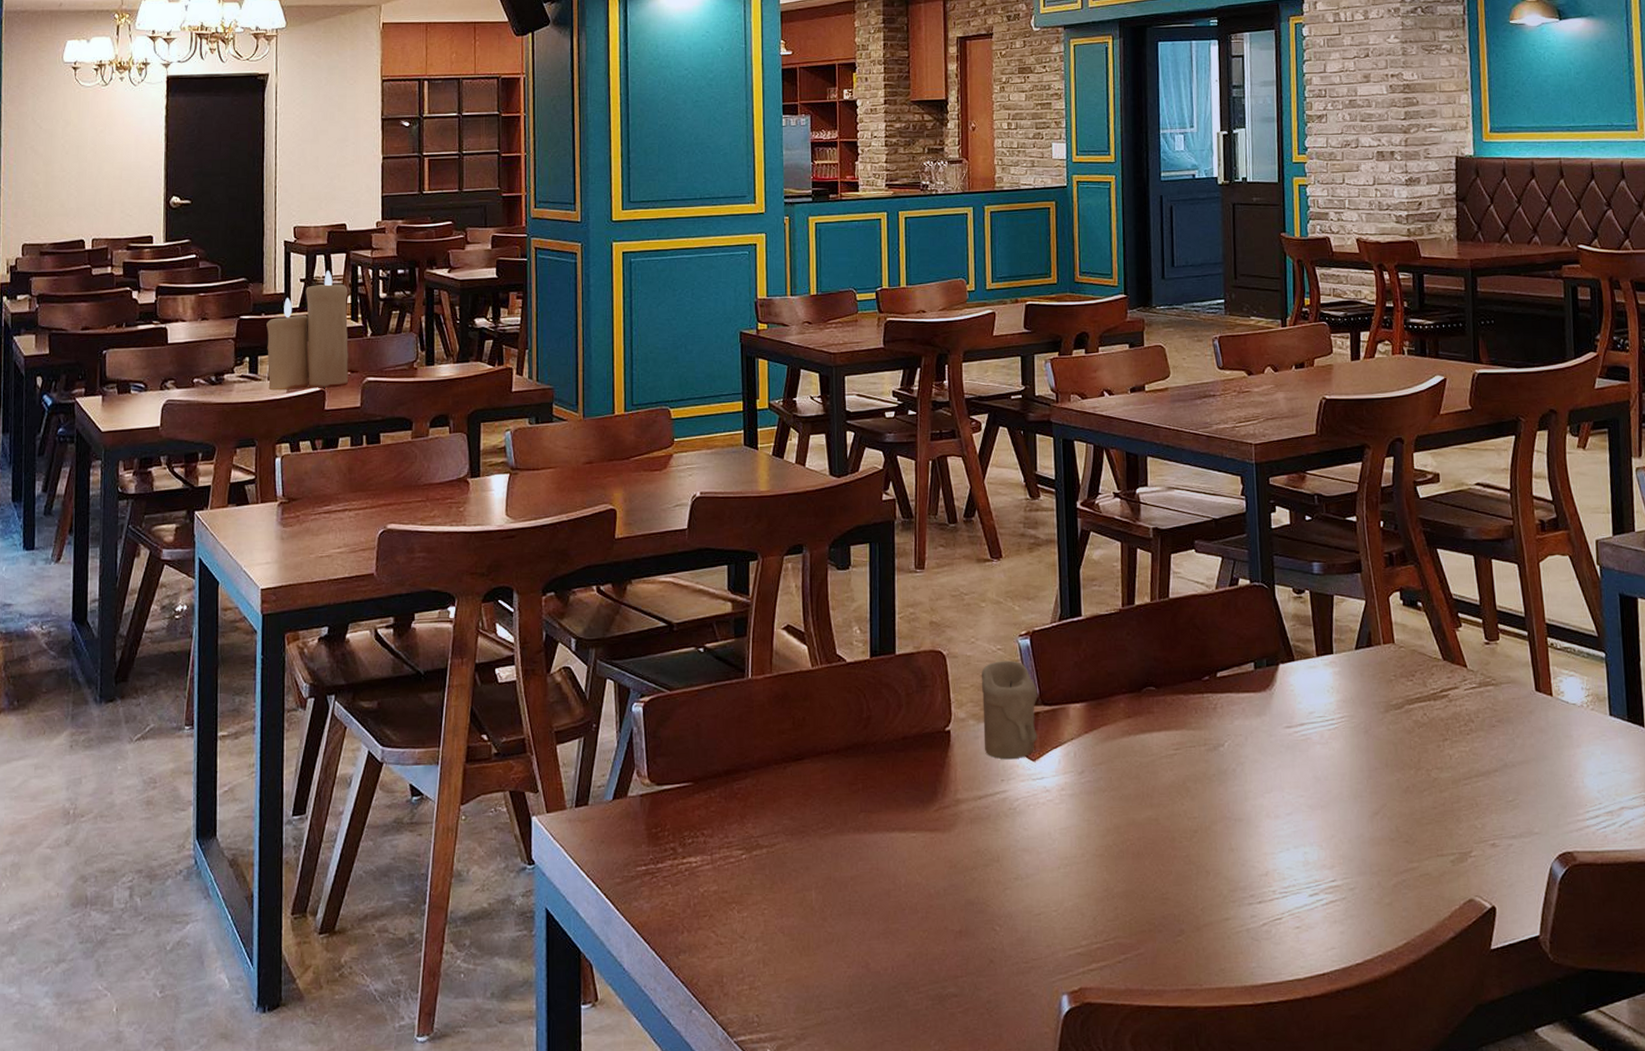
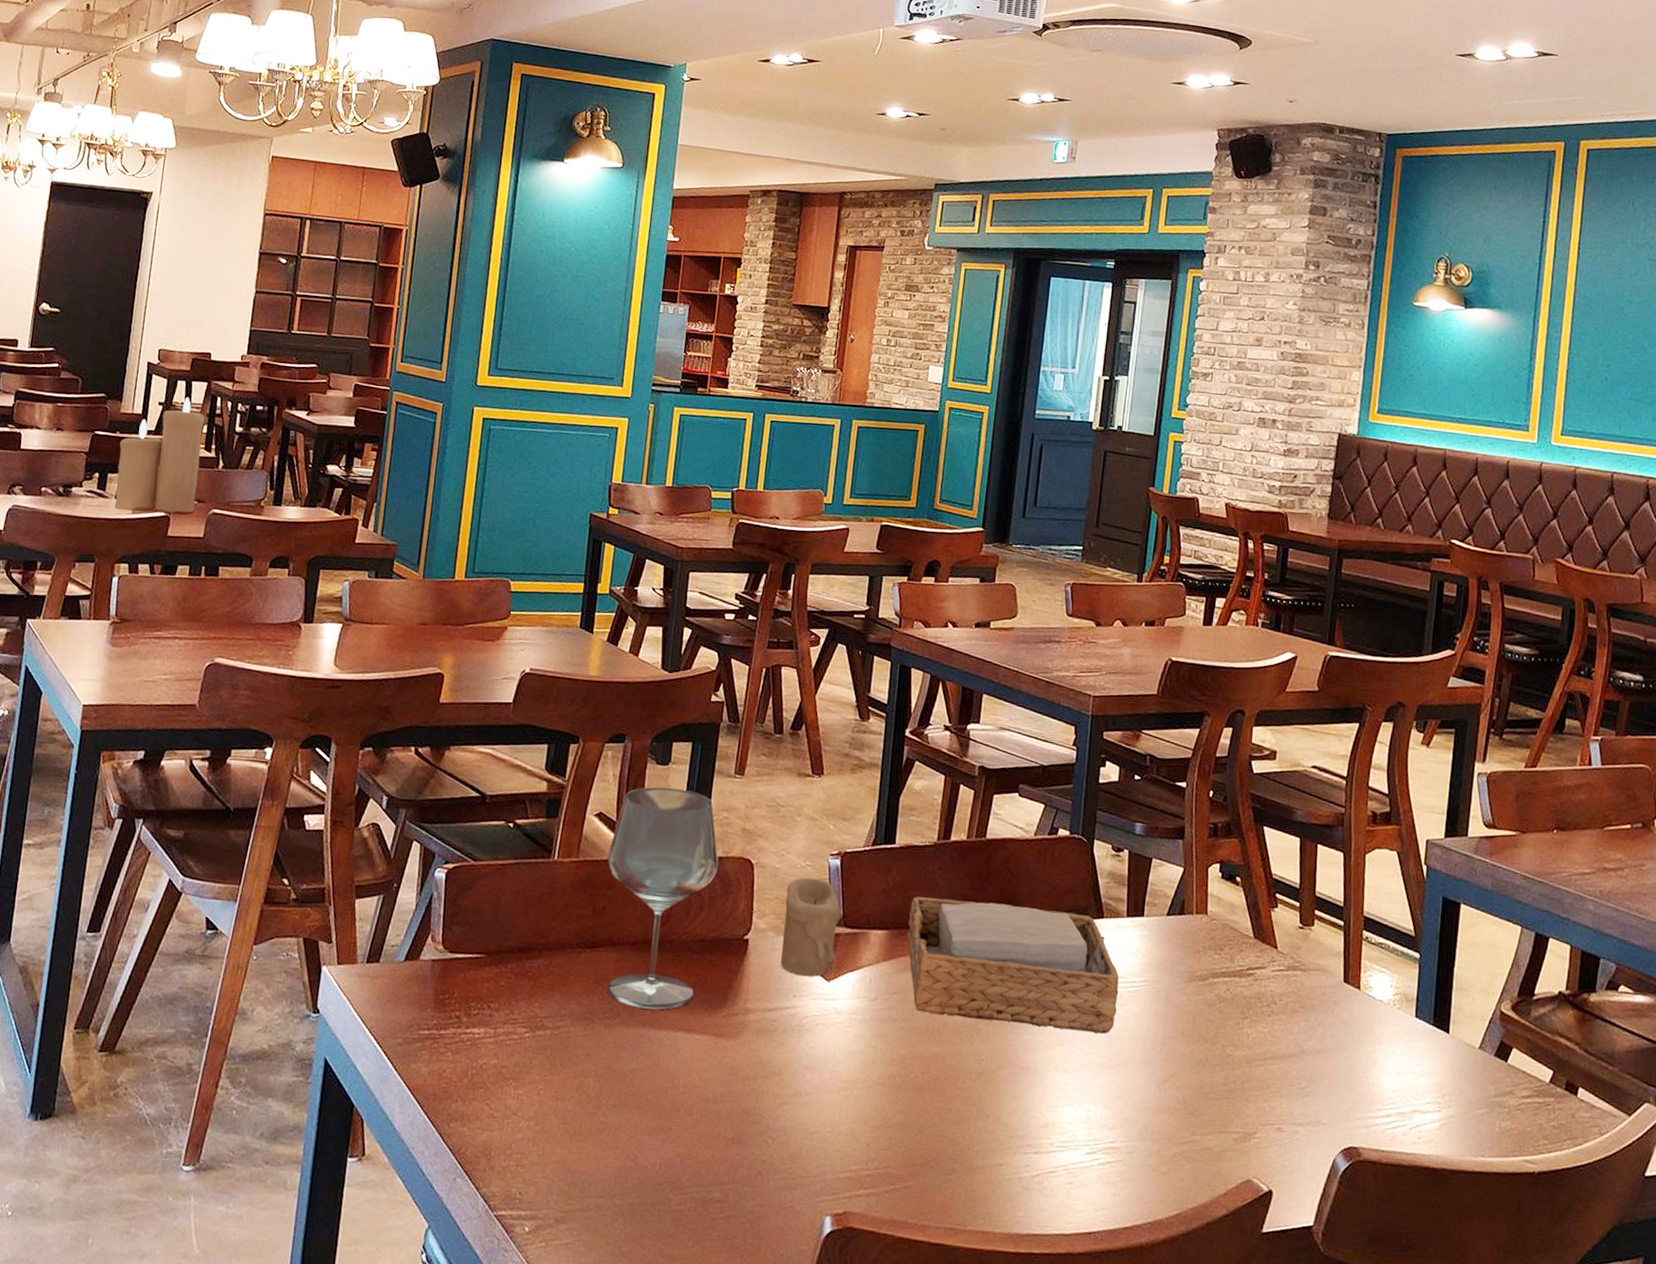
wine glass: none [801,591,910,814] -> present [607,787,719,1010]
napkin holder: none [1104,660,1320,779] -> present [907,896,1119,1034]

